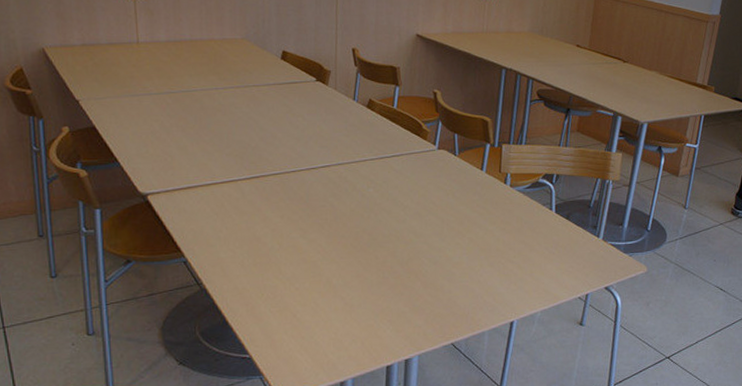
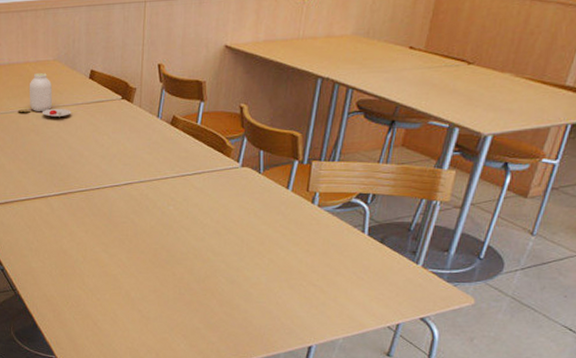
jar: none [201,51,263,98] -> present [18,73,72,118]

